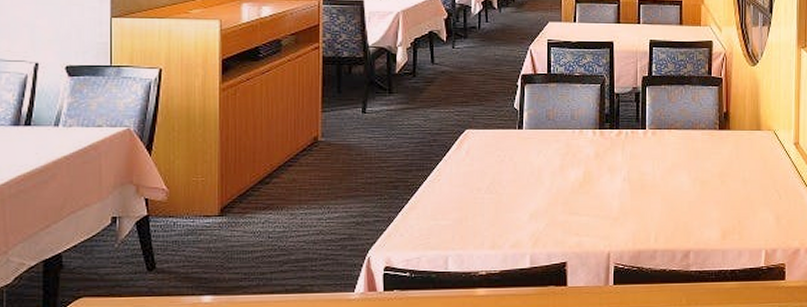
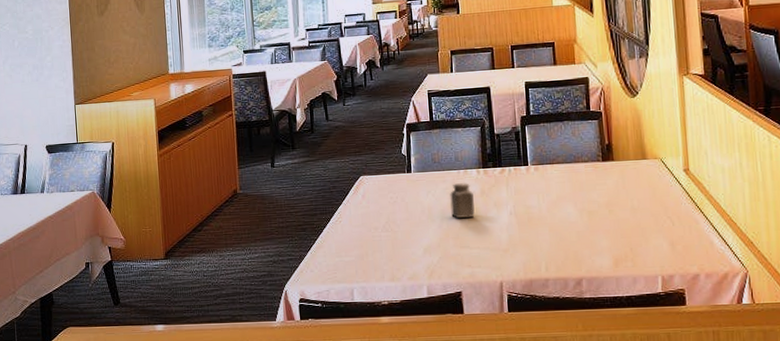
salt shaker: none [562,144,587,182] -> present [450,183,475,218]

